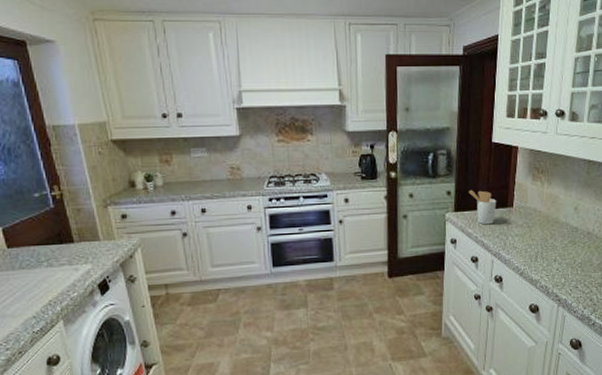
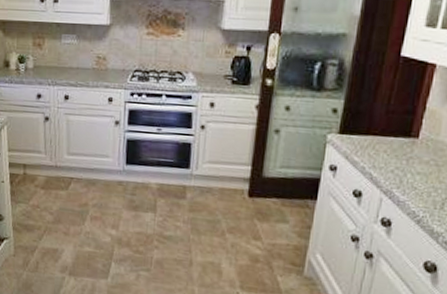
utensil holder: present [469,189,497,225] -> none [361,110,397,156]

